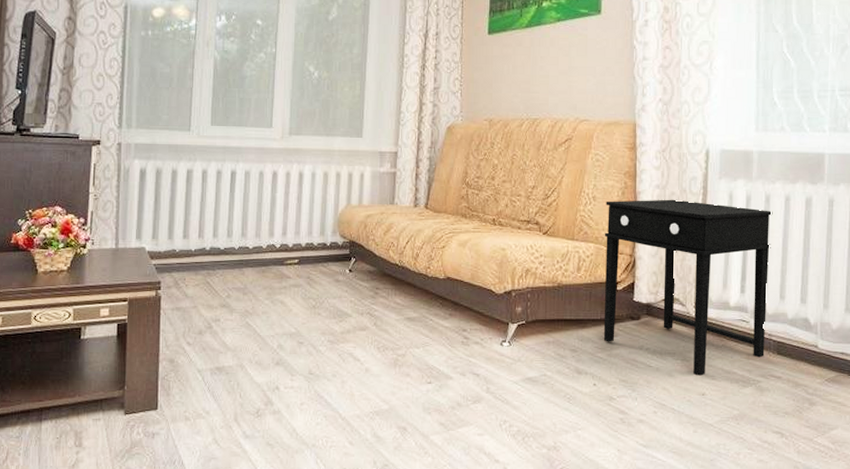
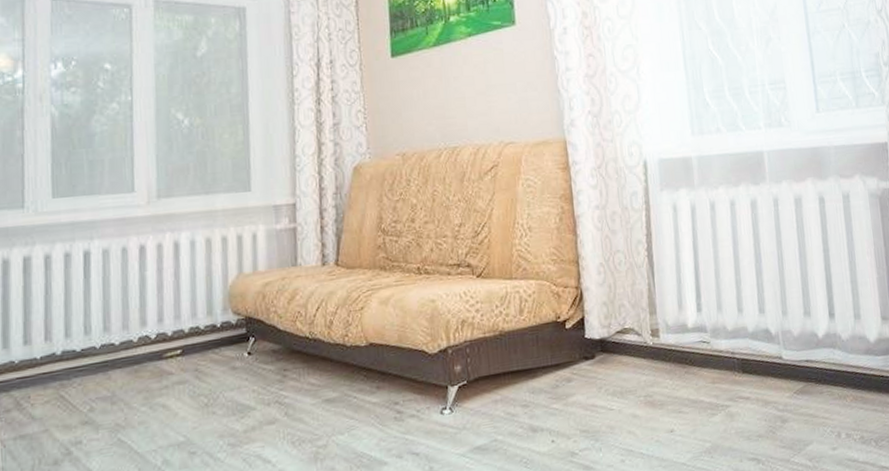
side table: present [603,199,773,376] -> none [543,218,730,411]

